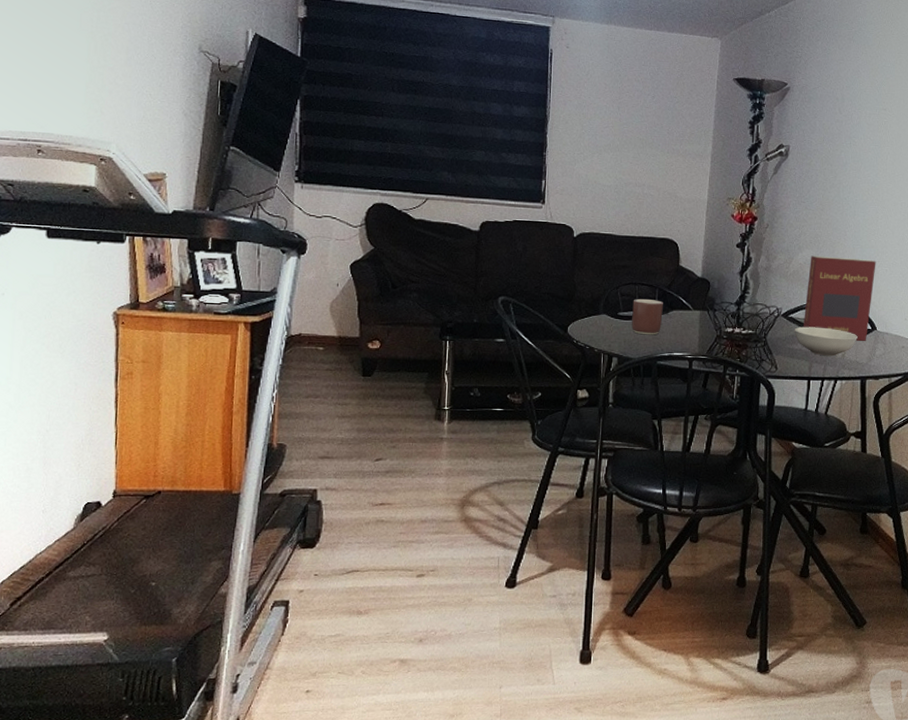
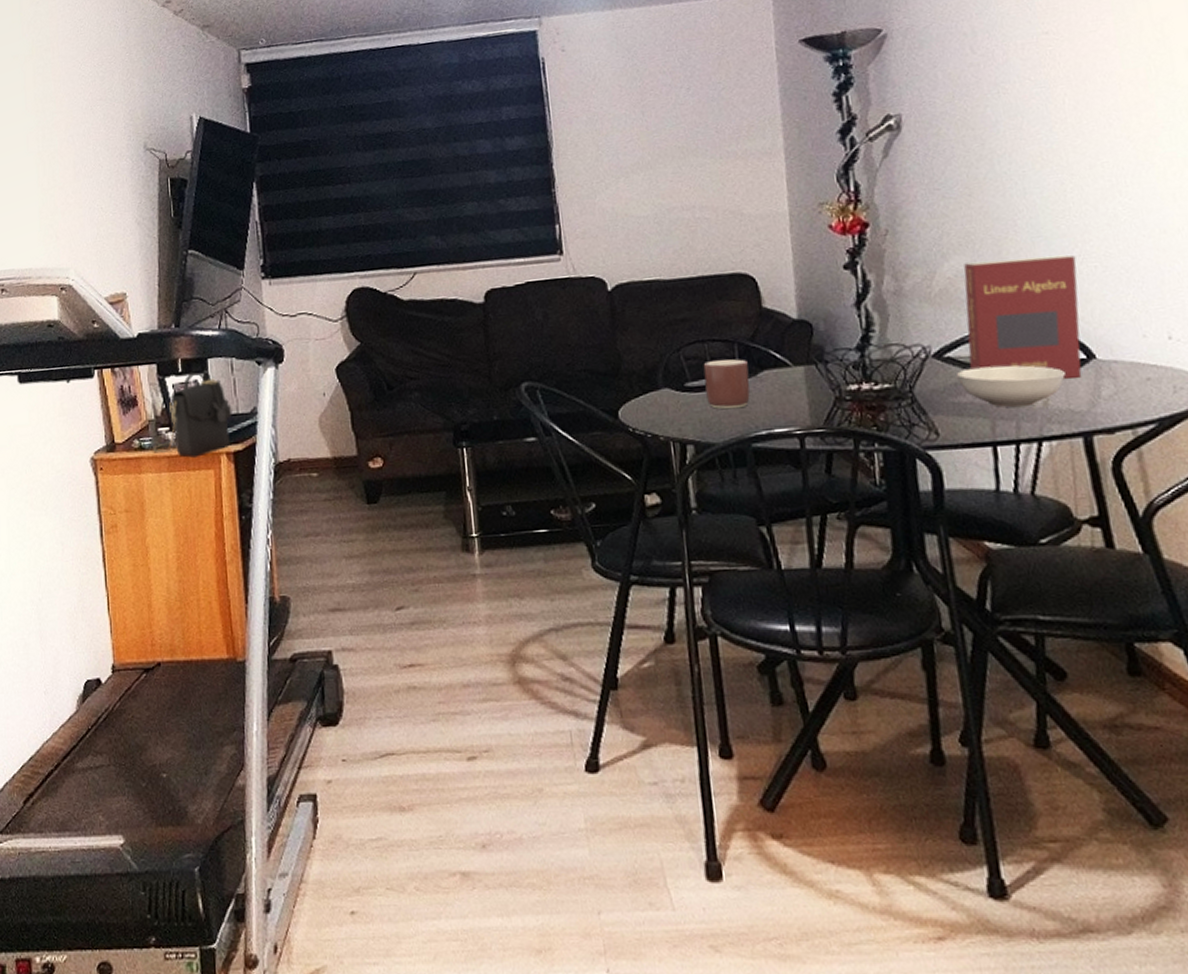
handbag: none [175,252,254,324] -> present [153,372,233,459]

